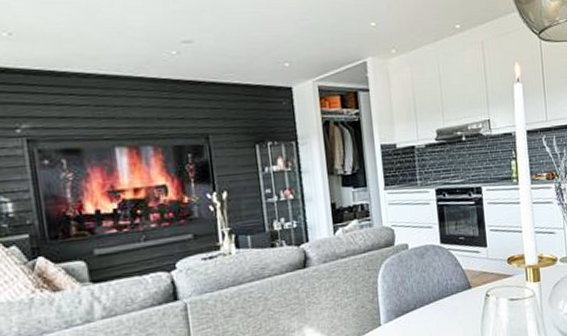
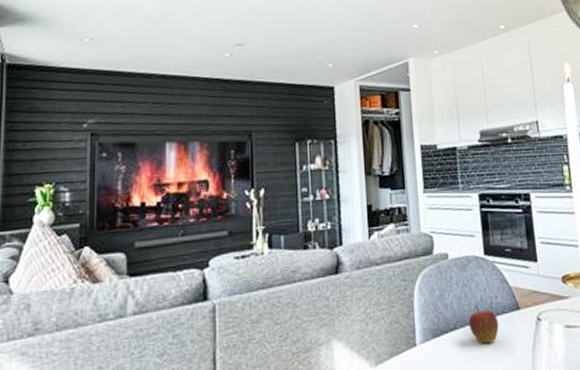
fruit: none [426,287,454,319] -> present [468,305,499,344]

